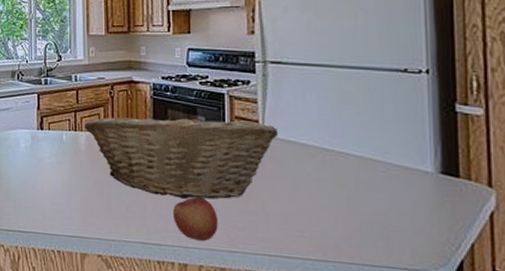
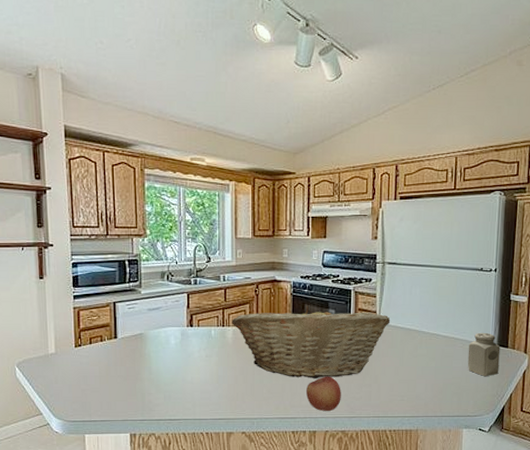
salt shaker: none [395,154,448,216] -> present [467,332,501,377]

